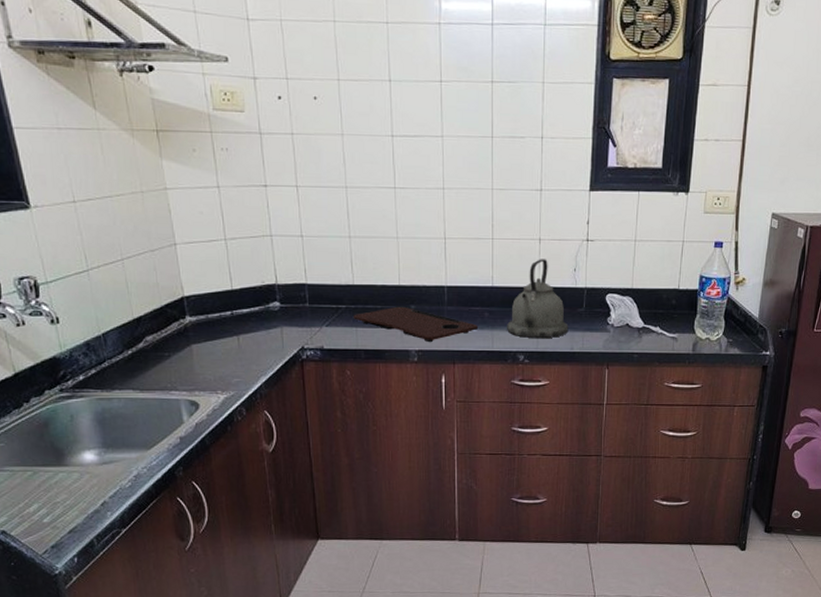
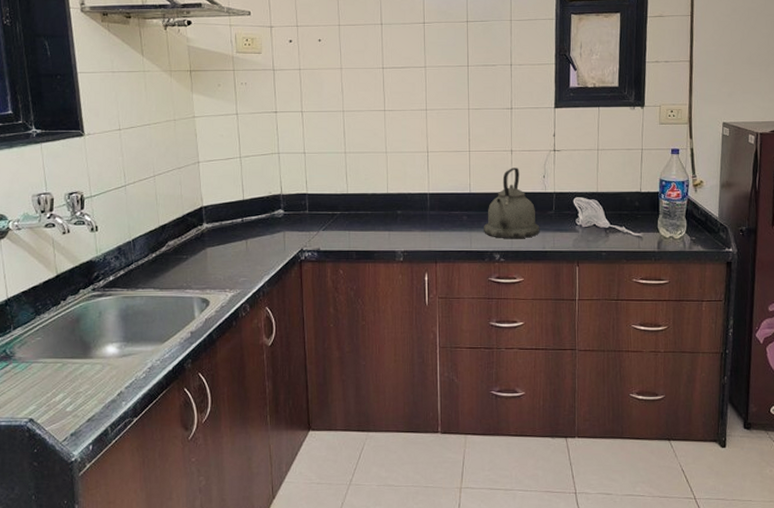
cutting board: present [354,306,478,343] -> none [347,212,457,244]

